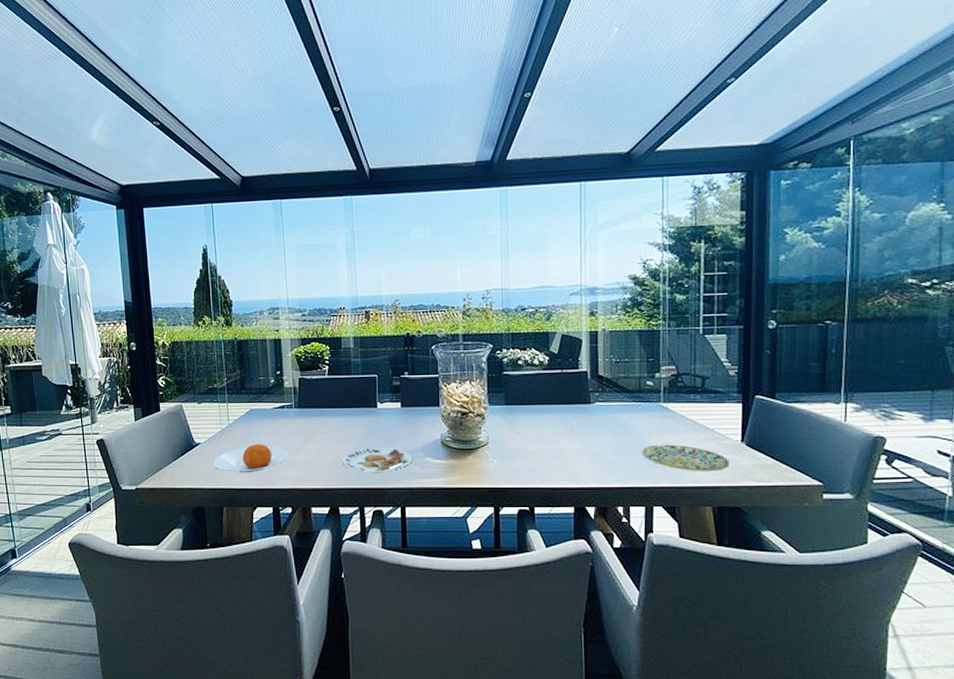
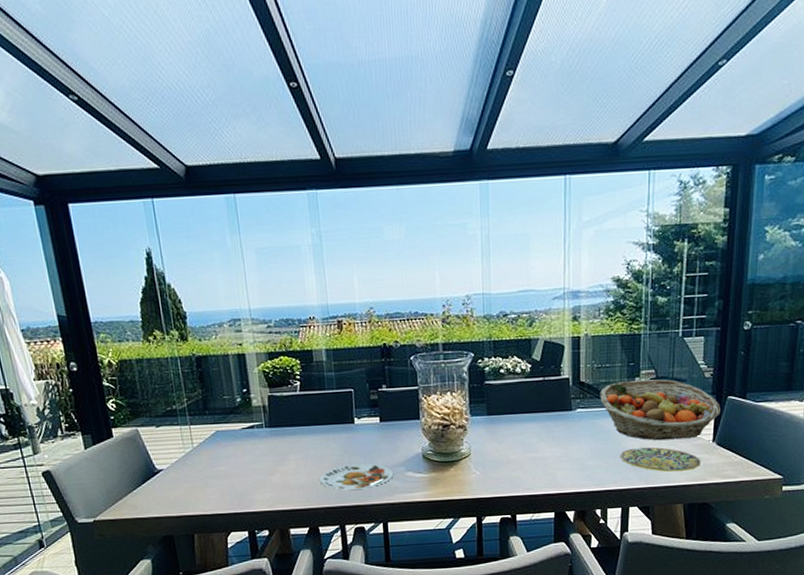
plate: present [212,443,289,473] -> none [178,466,262,499]
fruit basket: none [619,375,748,438] -> present [600,379,720,441]

